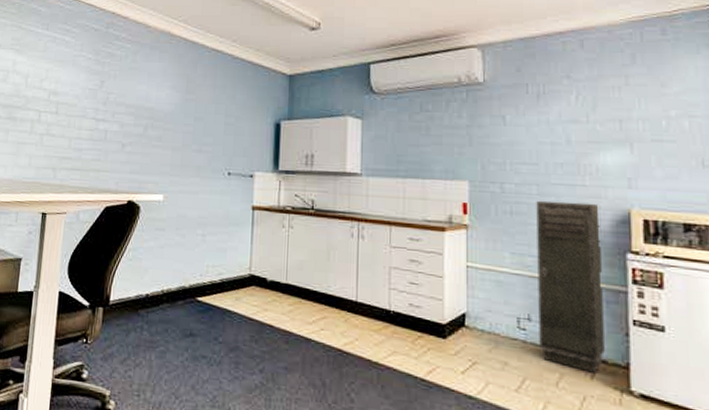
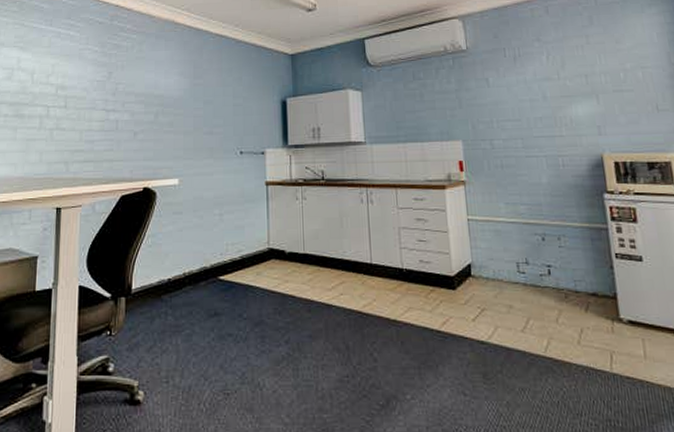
storage cabinet: present [536,200,605,373] -> none [522,151,595,306]

